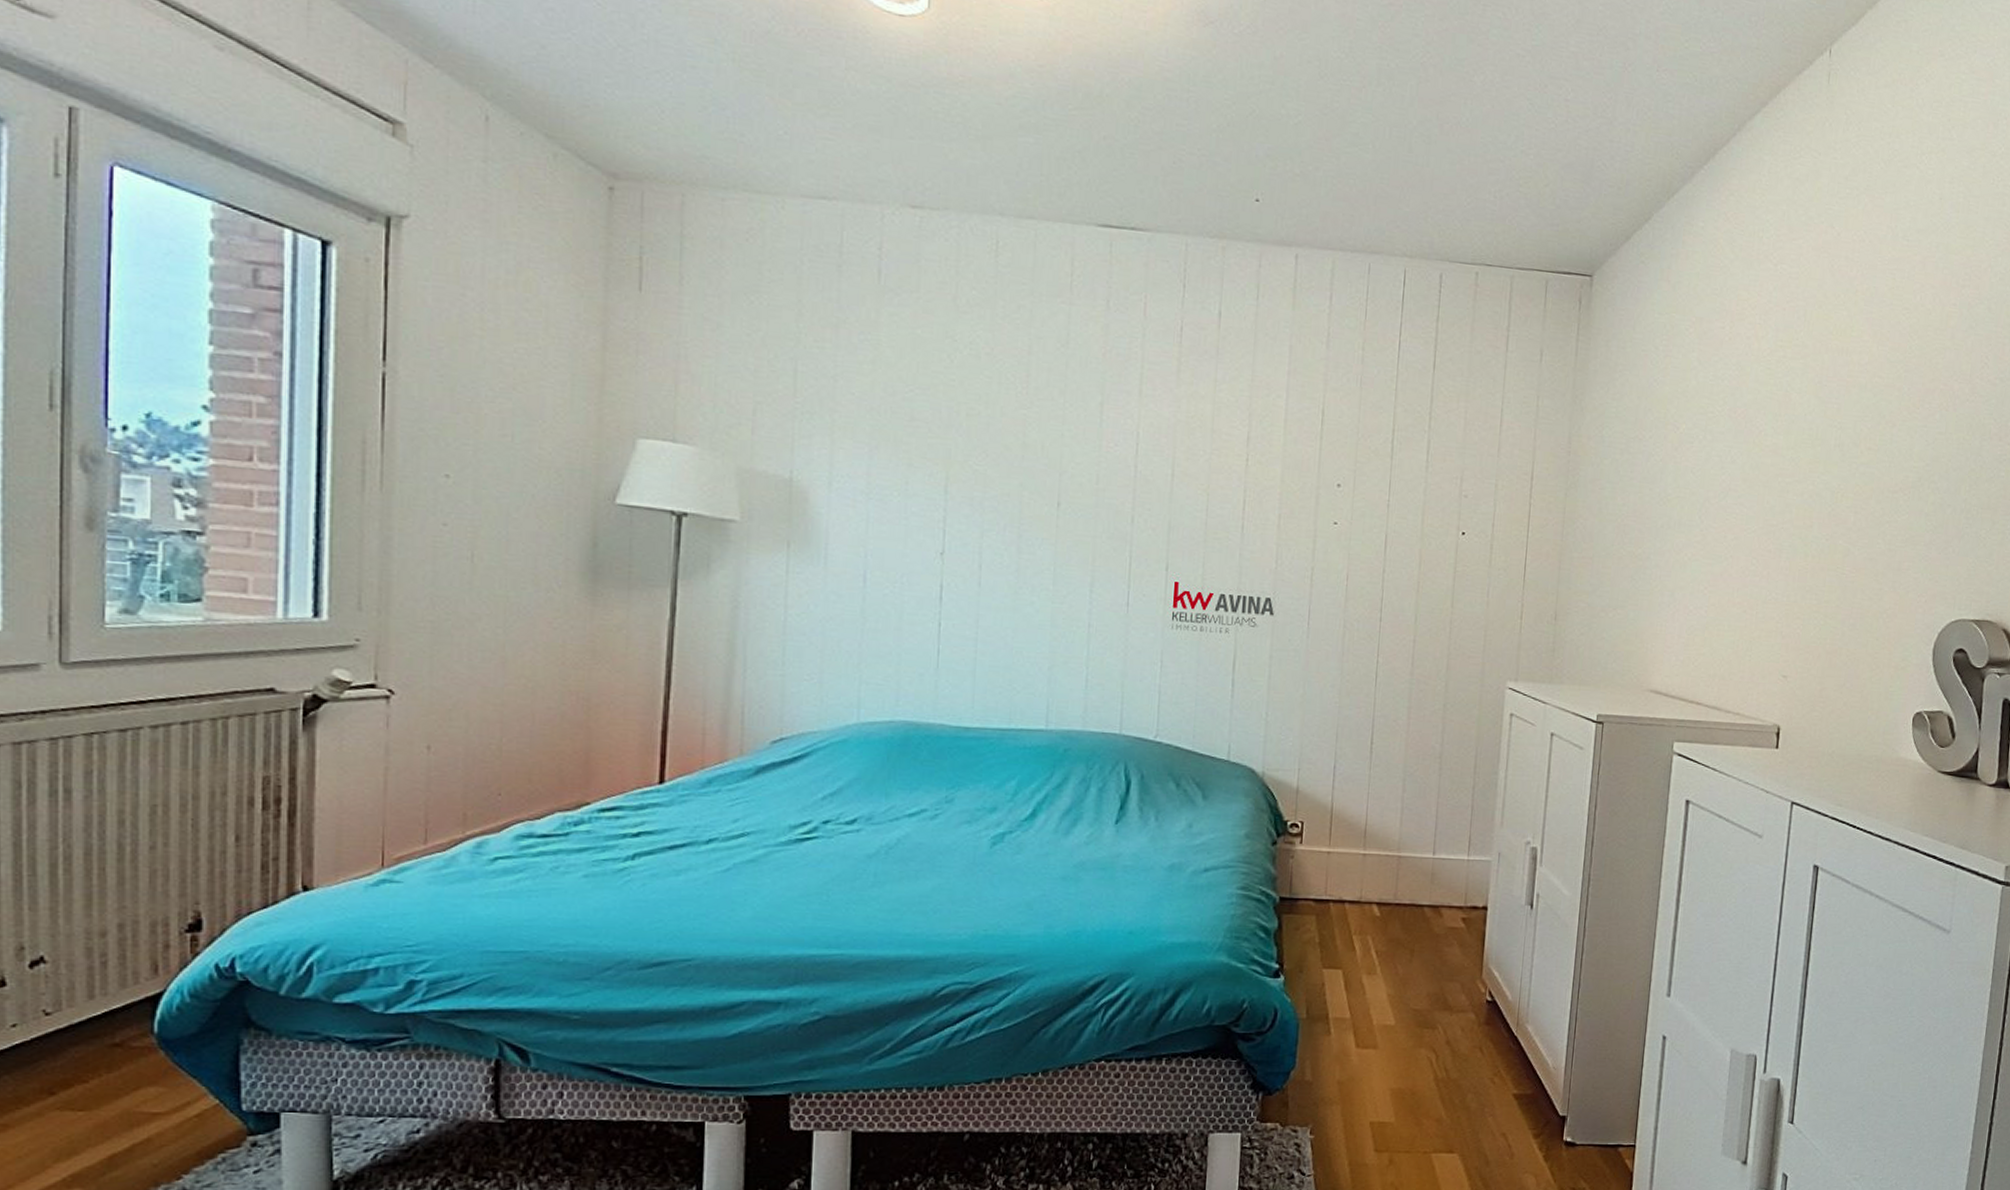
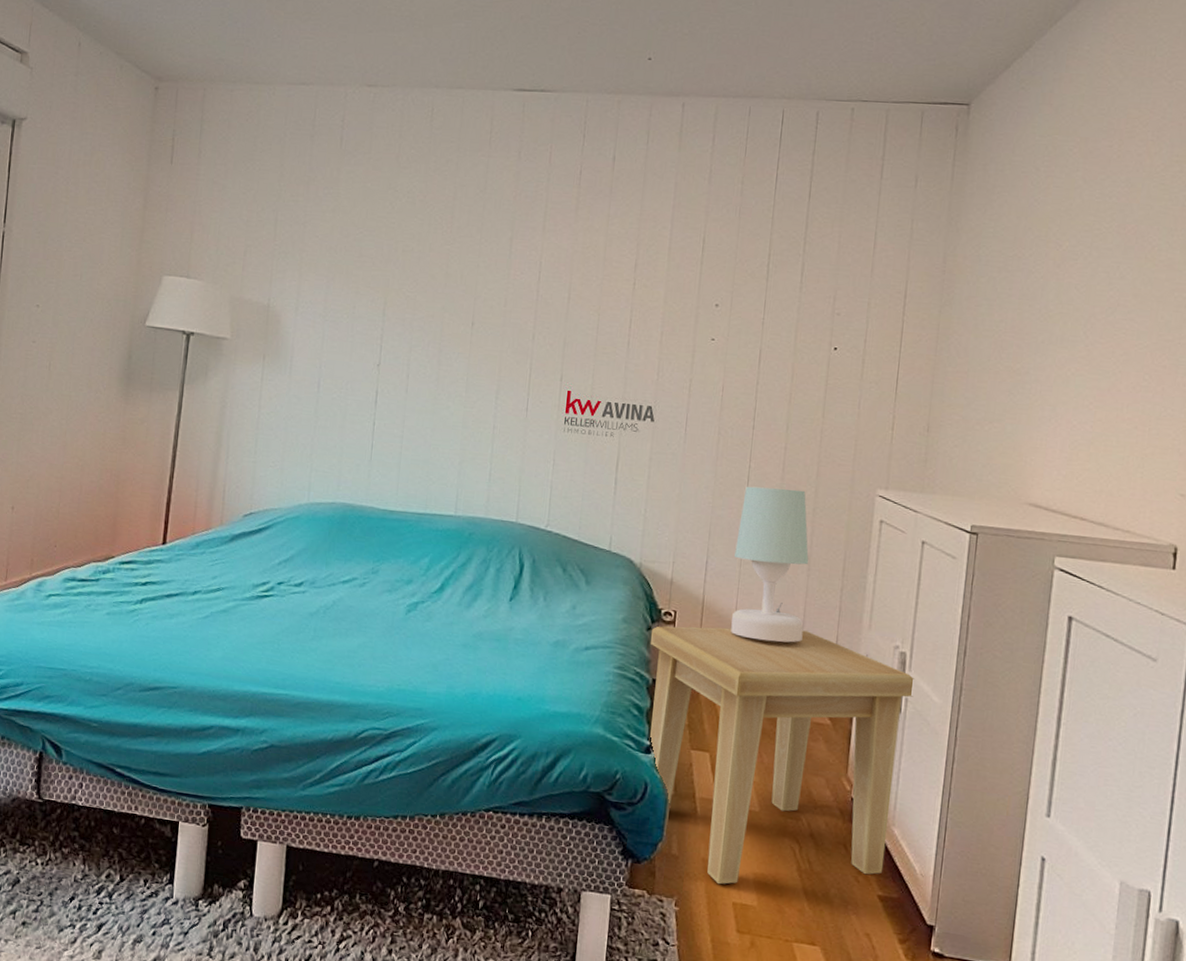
side table: none [1277,833,1545,1106] -> present [650,626,914,885]
table lamp: none [1362,683,1441,847] -> present [731,486,809,643]

